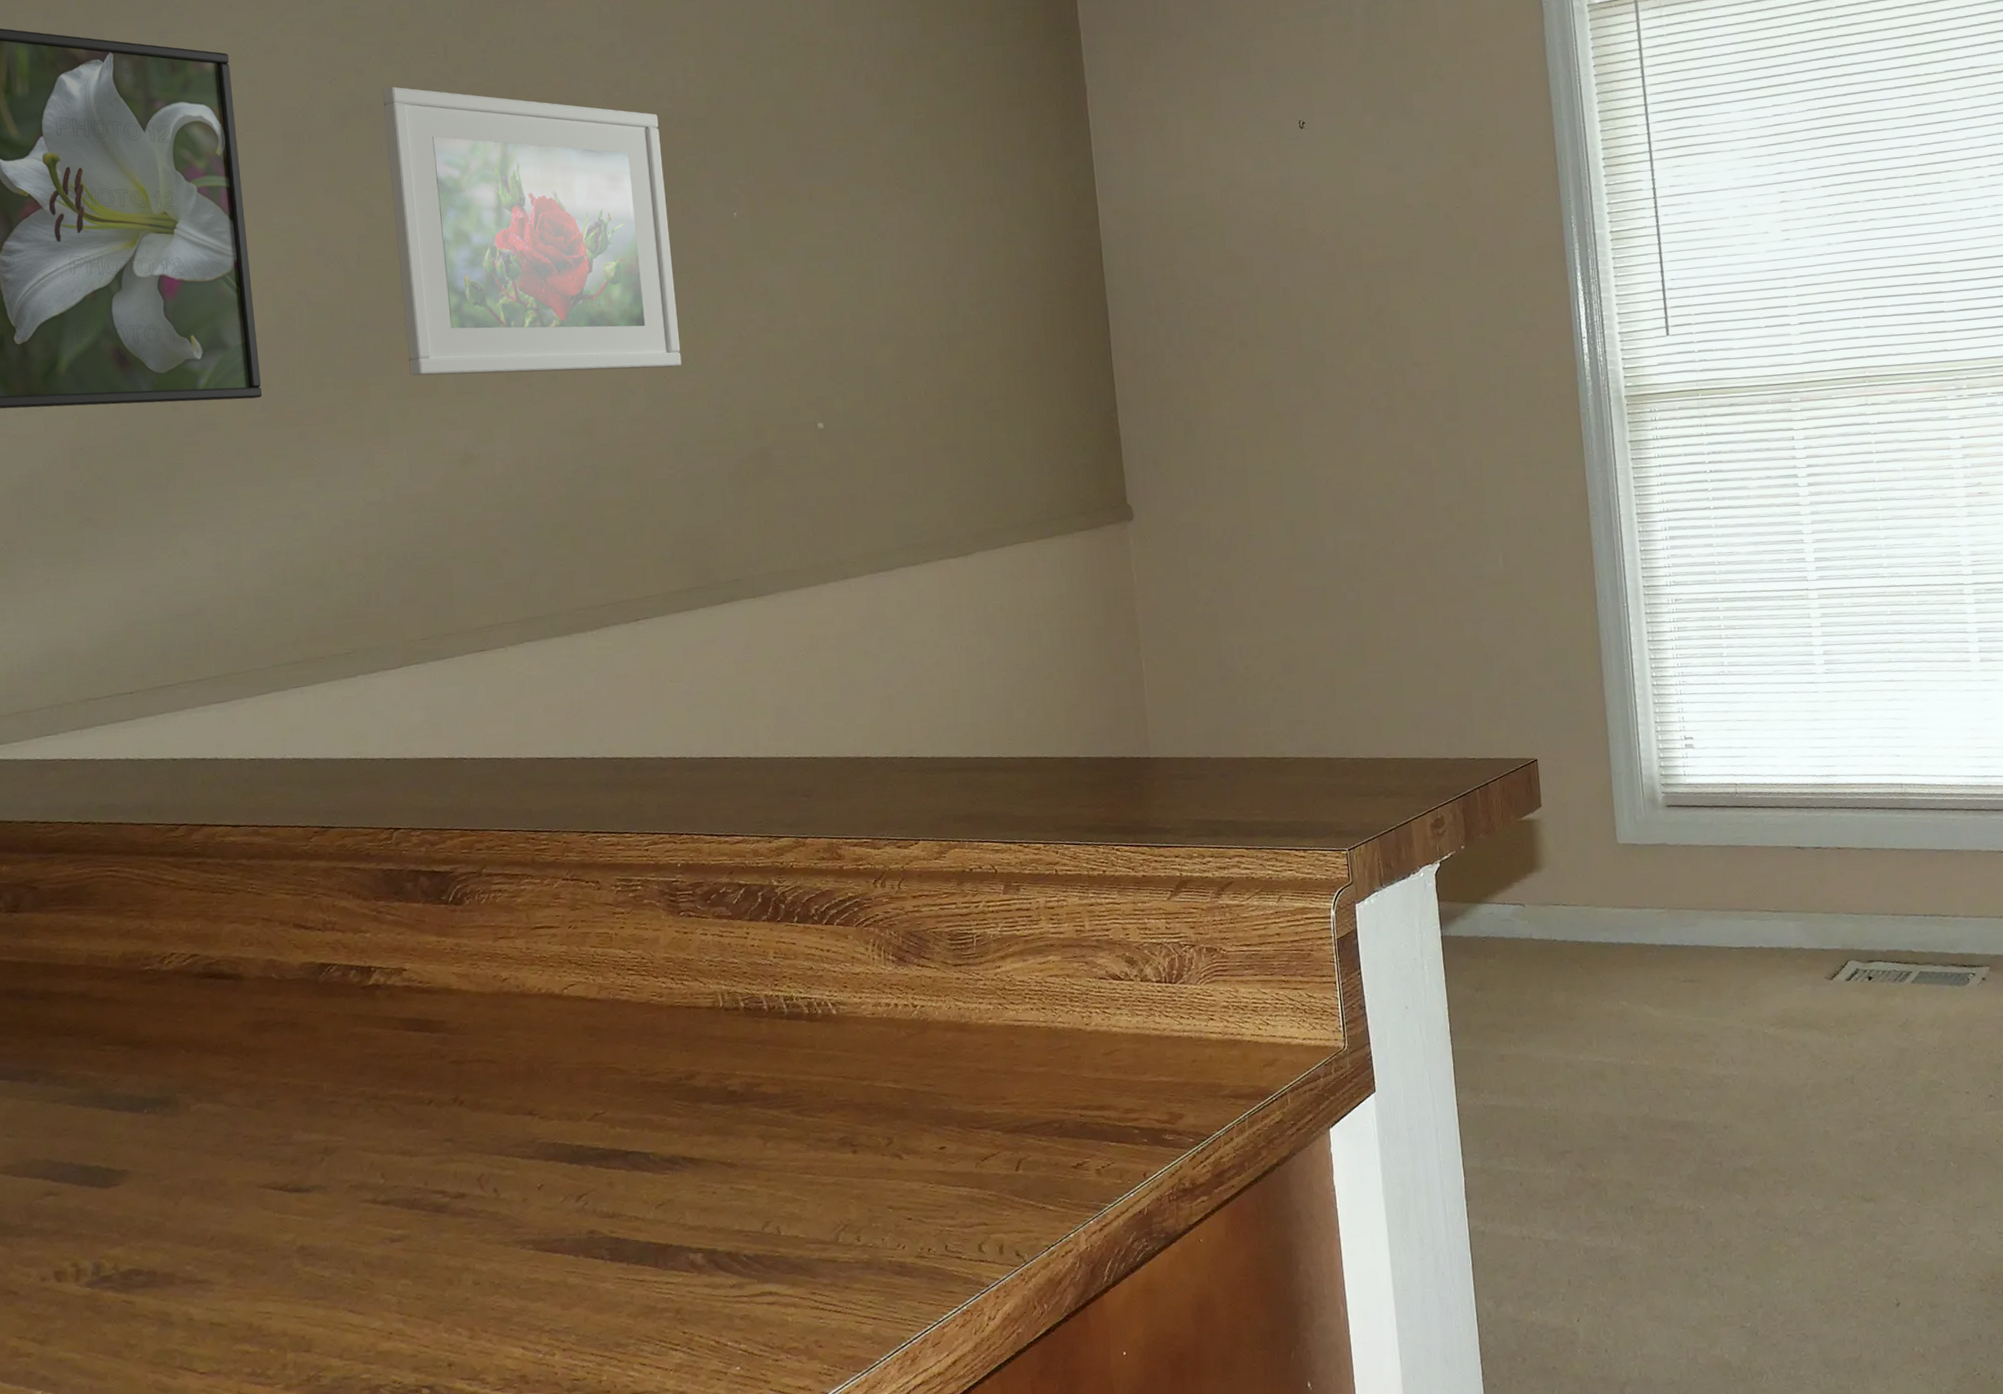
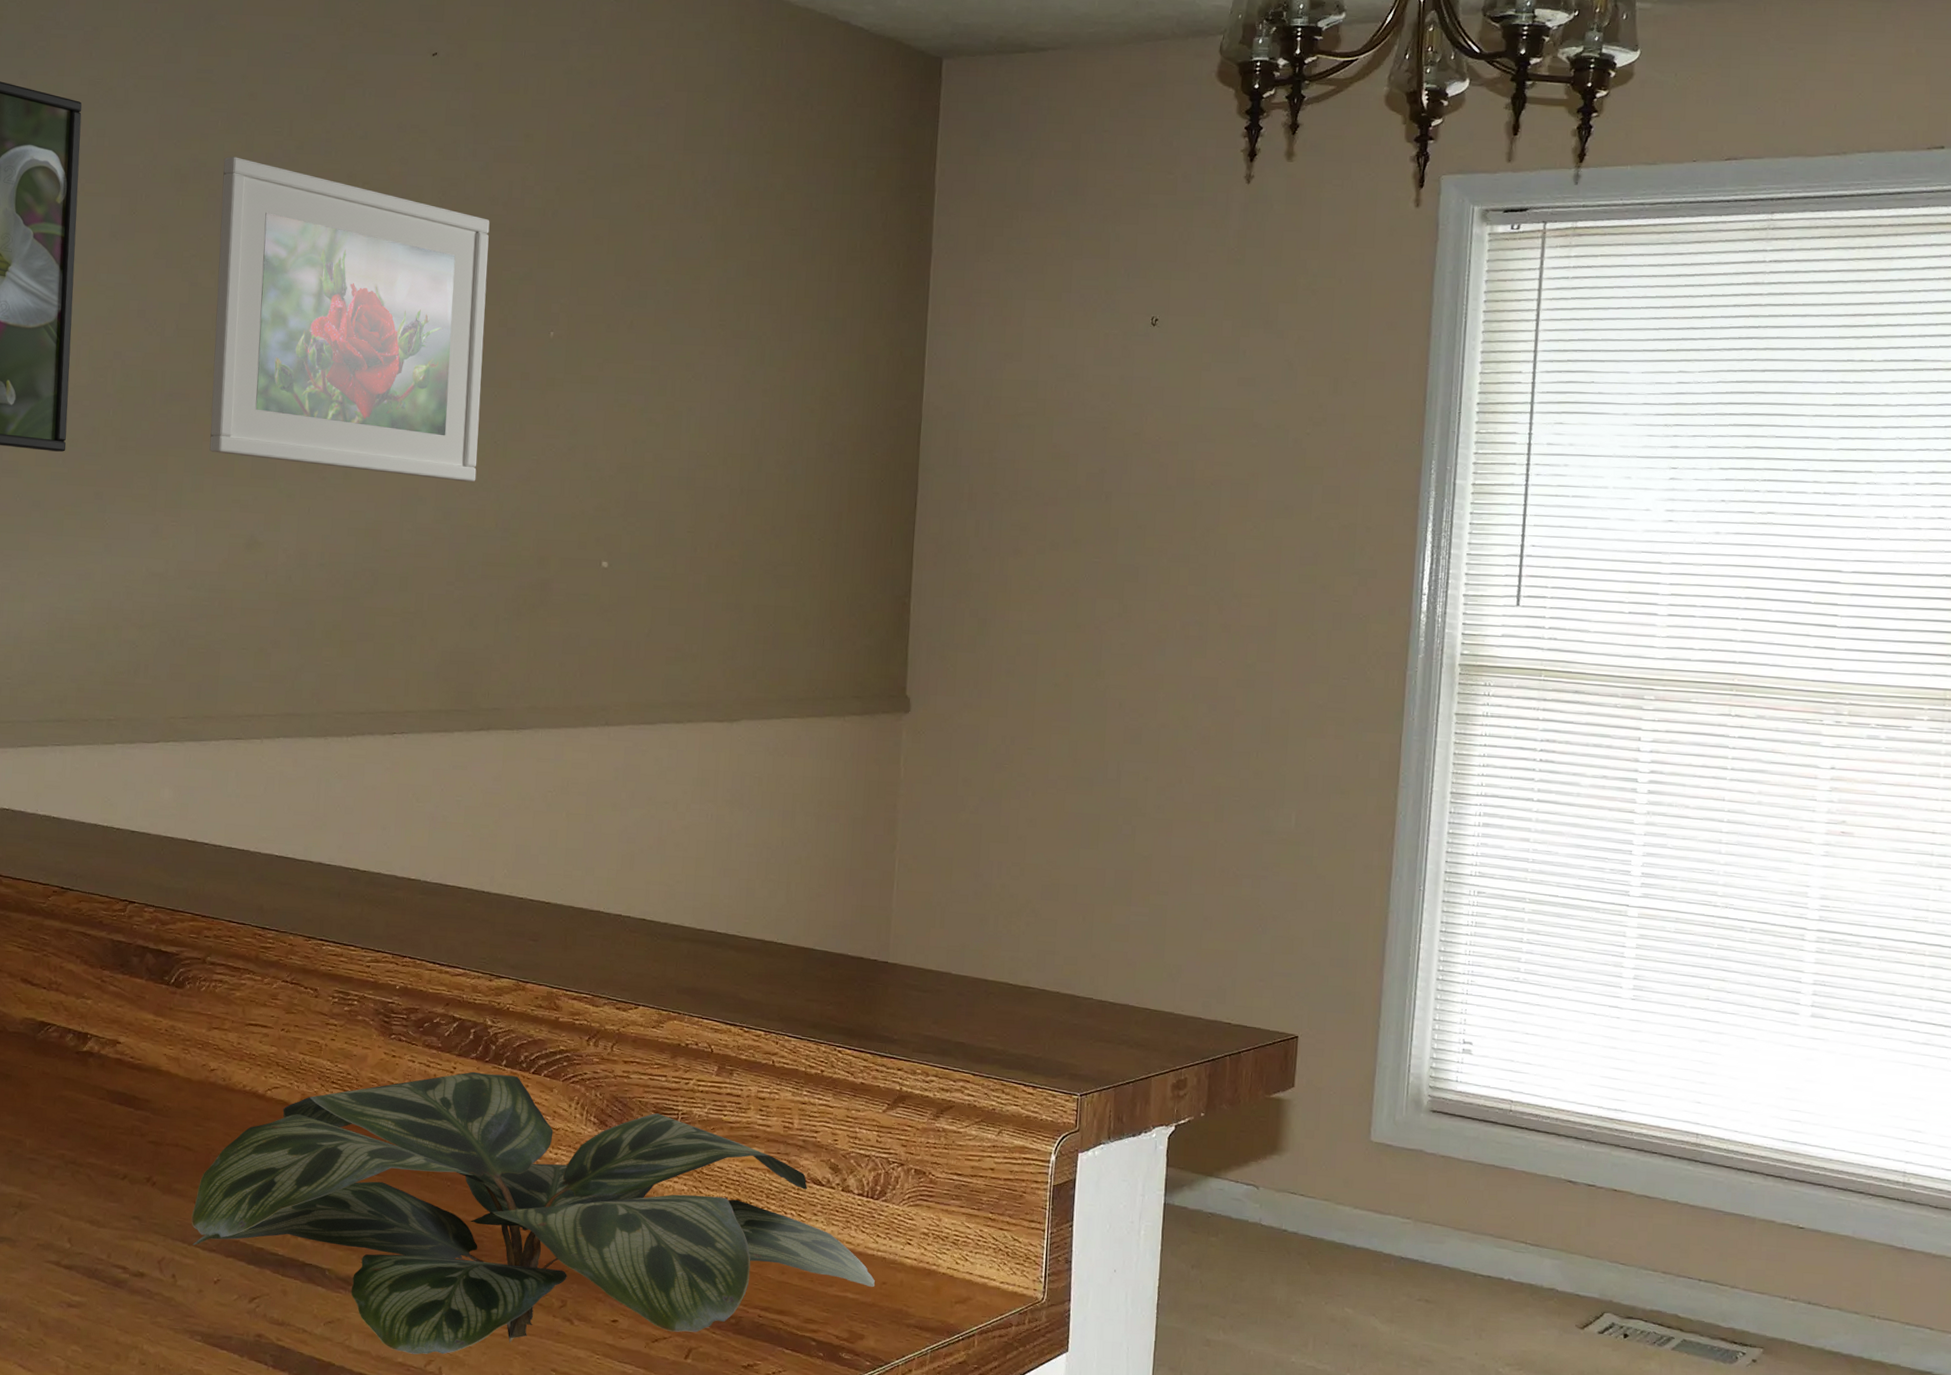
plant: none [505,930,1186,1220] -> present [191,1071,875,1355]

